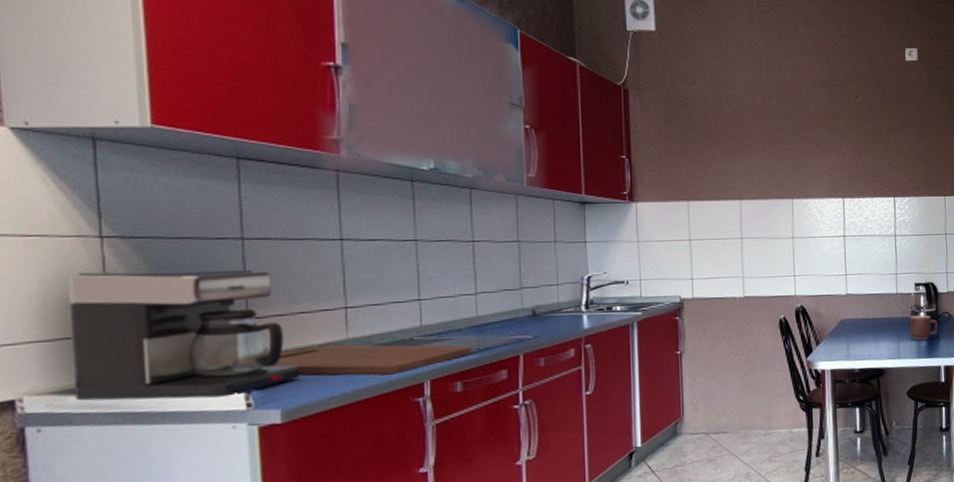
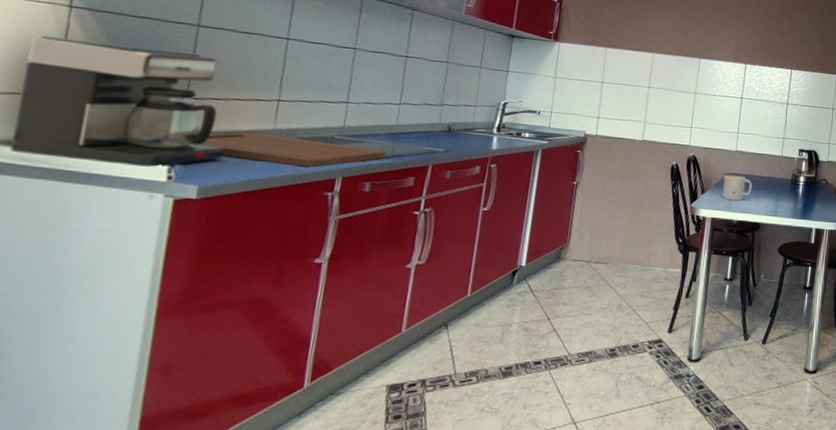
mug: none [837,320,870,349] -> present [722,174,753,201]
mug: present [909,315,939,341] -> none [788,178,815,203]

